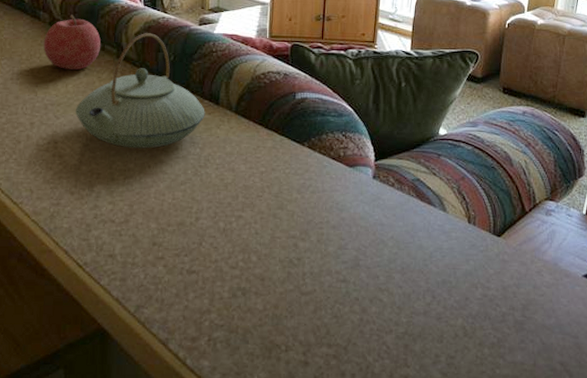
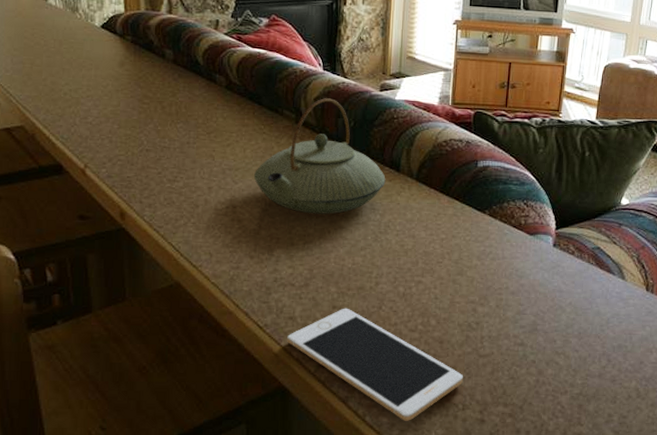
fruit: present [43,15,101,70] -> none [220,78,280,134]
cell phone: none [107,244,286,364] -> present [287,308,464,421]

